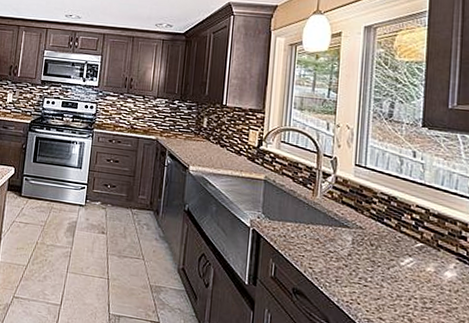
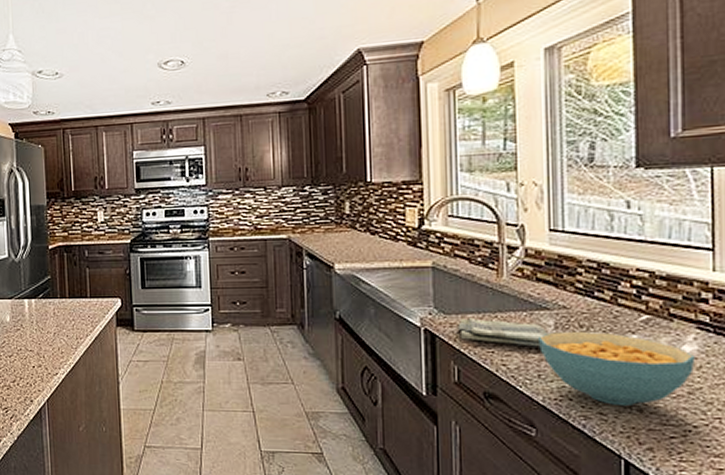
dish towel: none [278,225,347,257] -> present [457,318,548,347]
cereal bowl: none [339,246,454,316] -> present [539,331,696,407]

